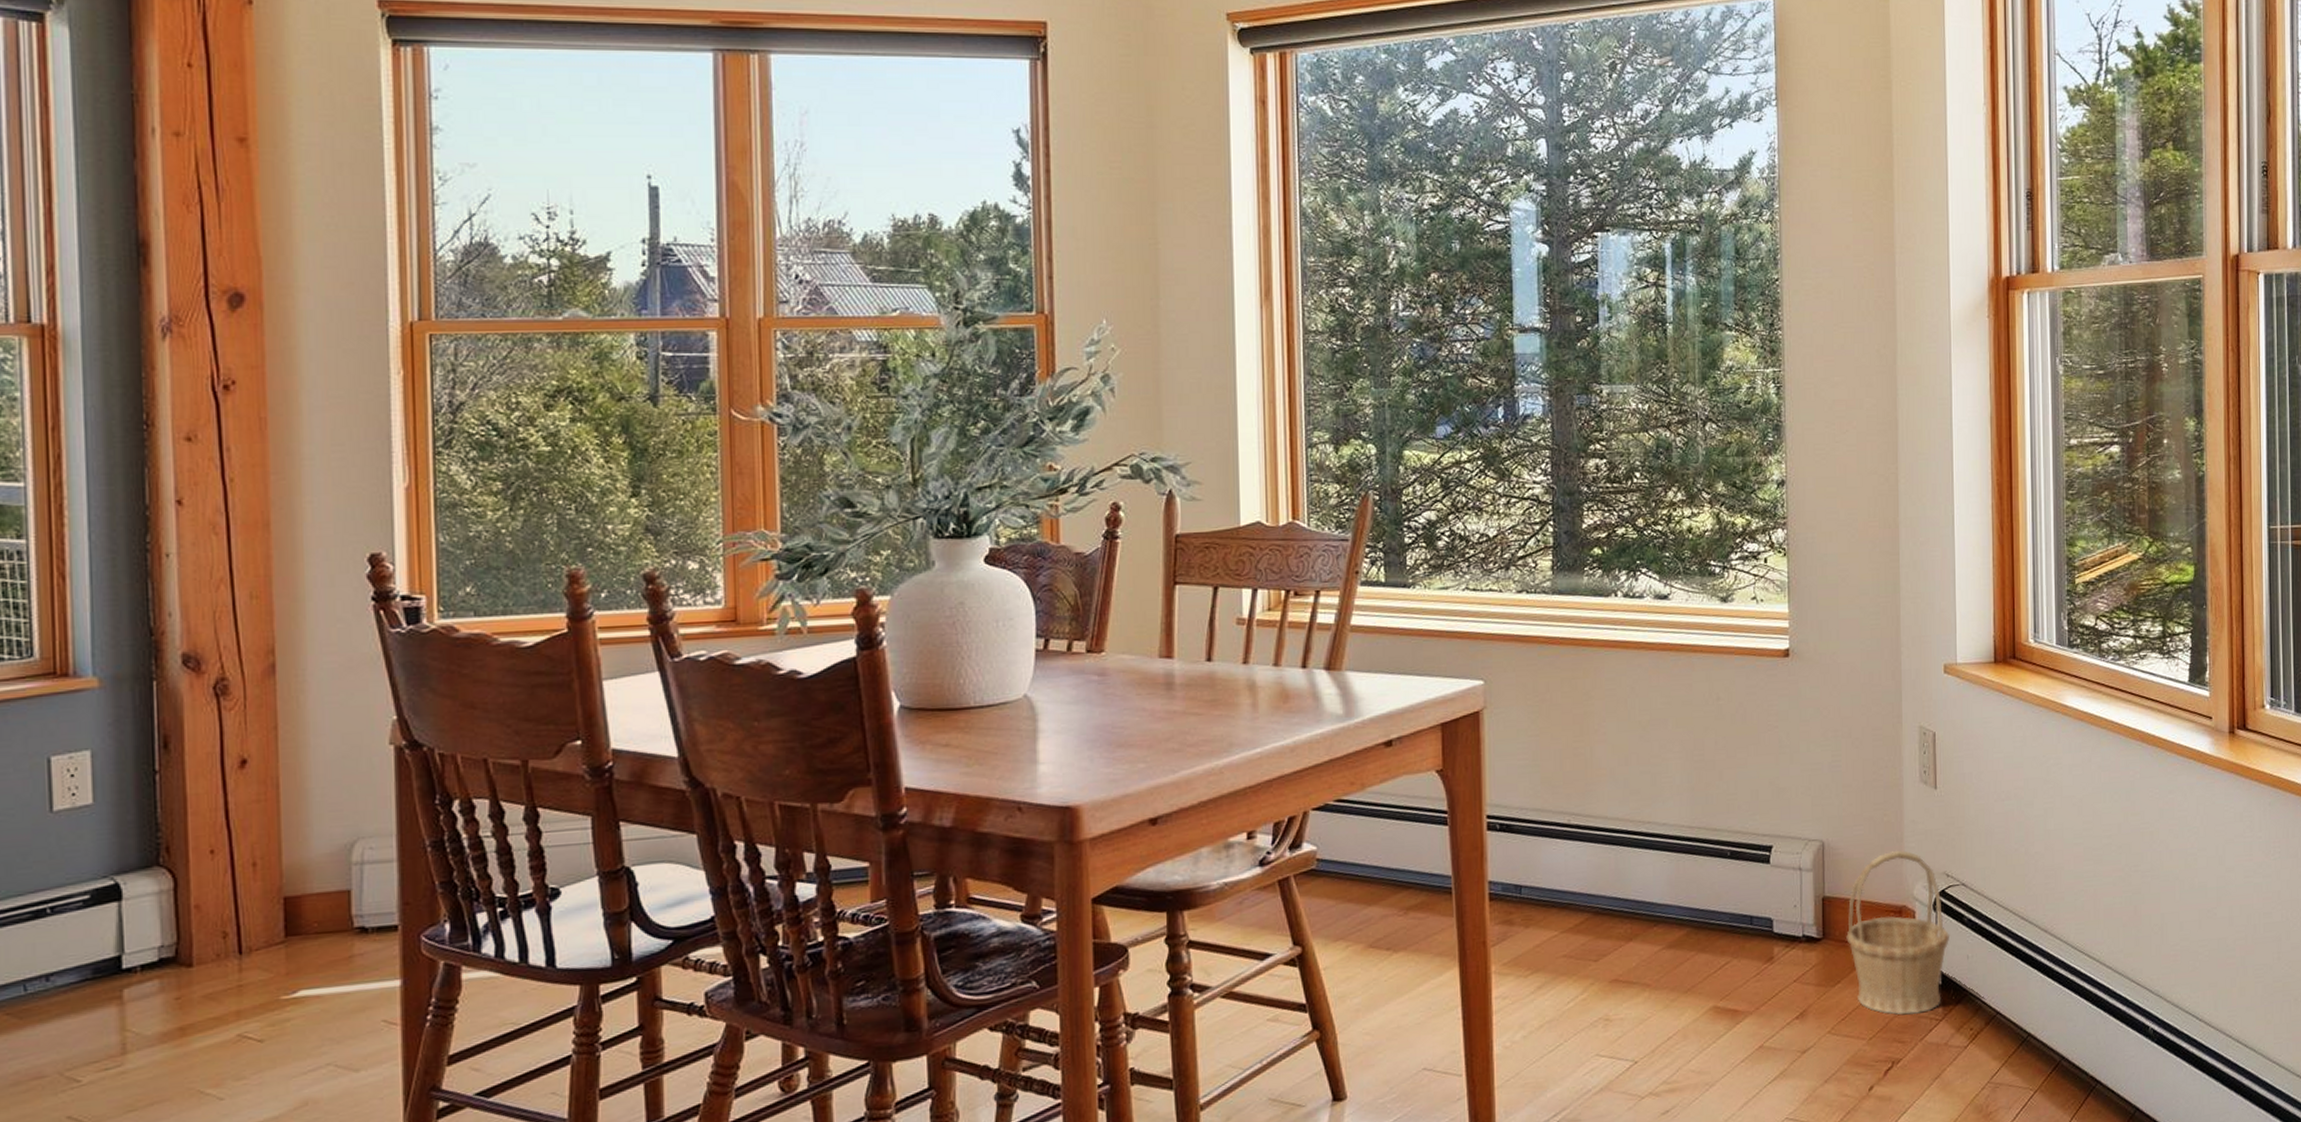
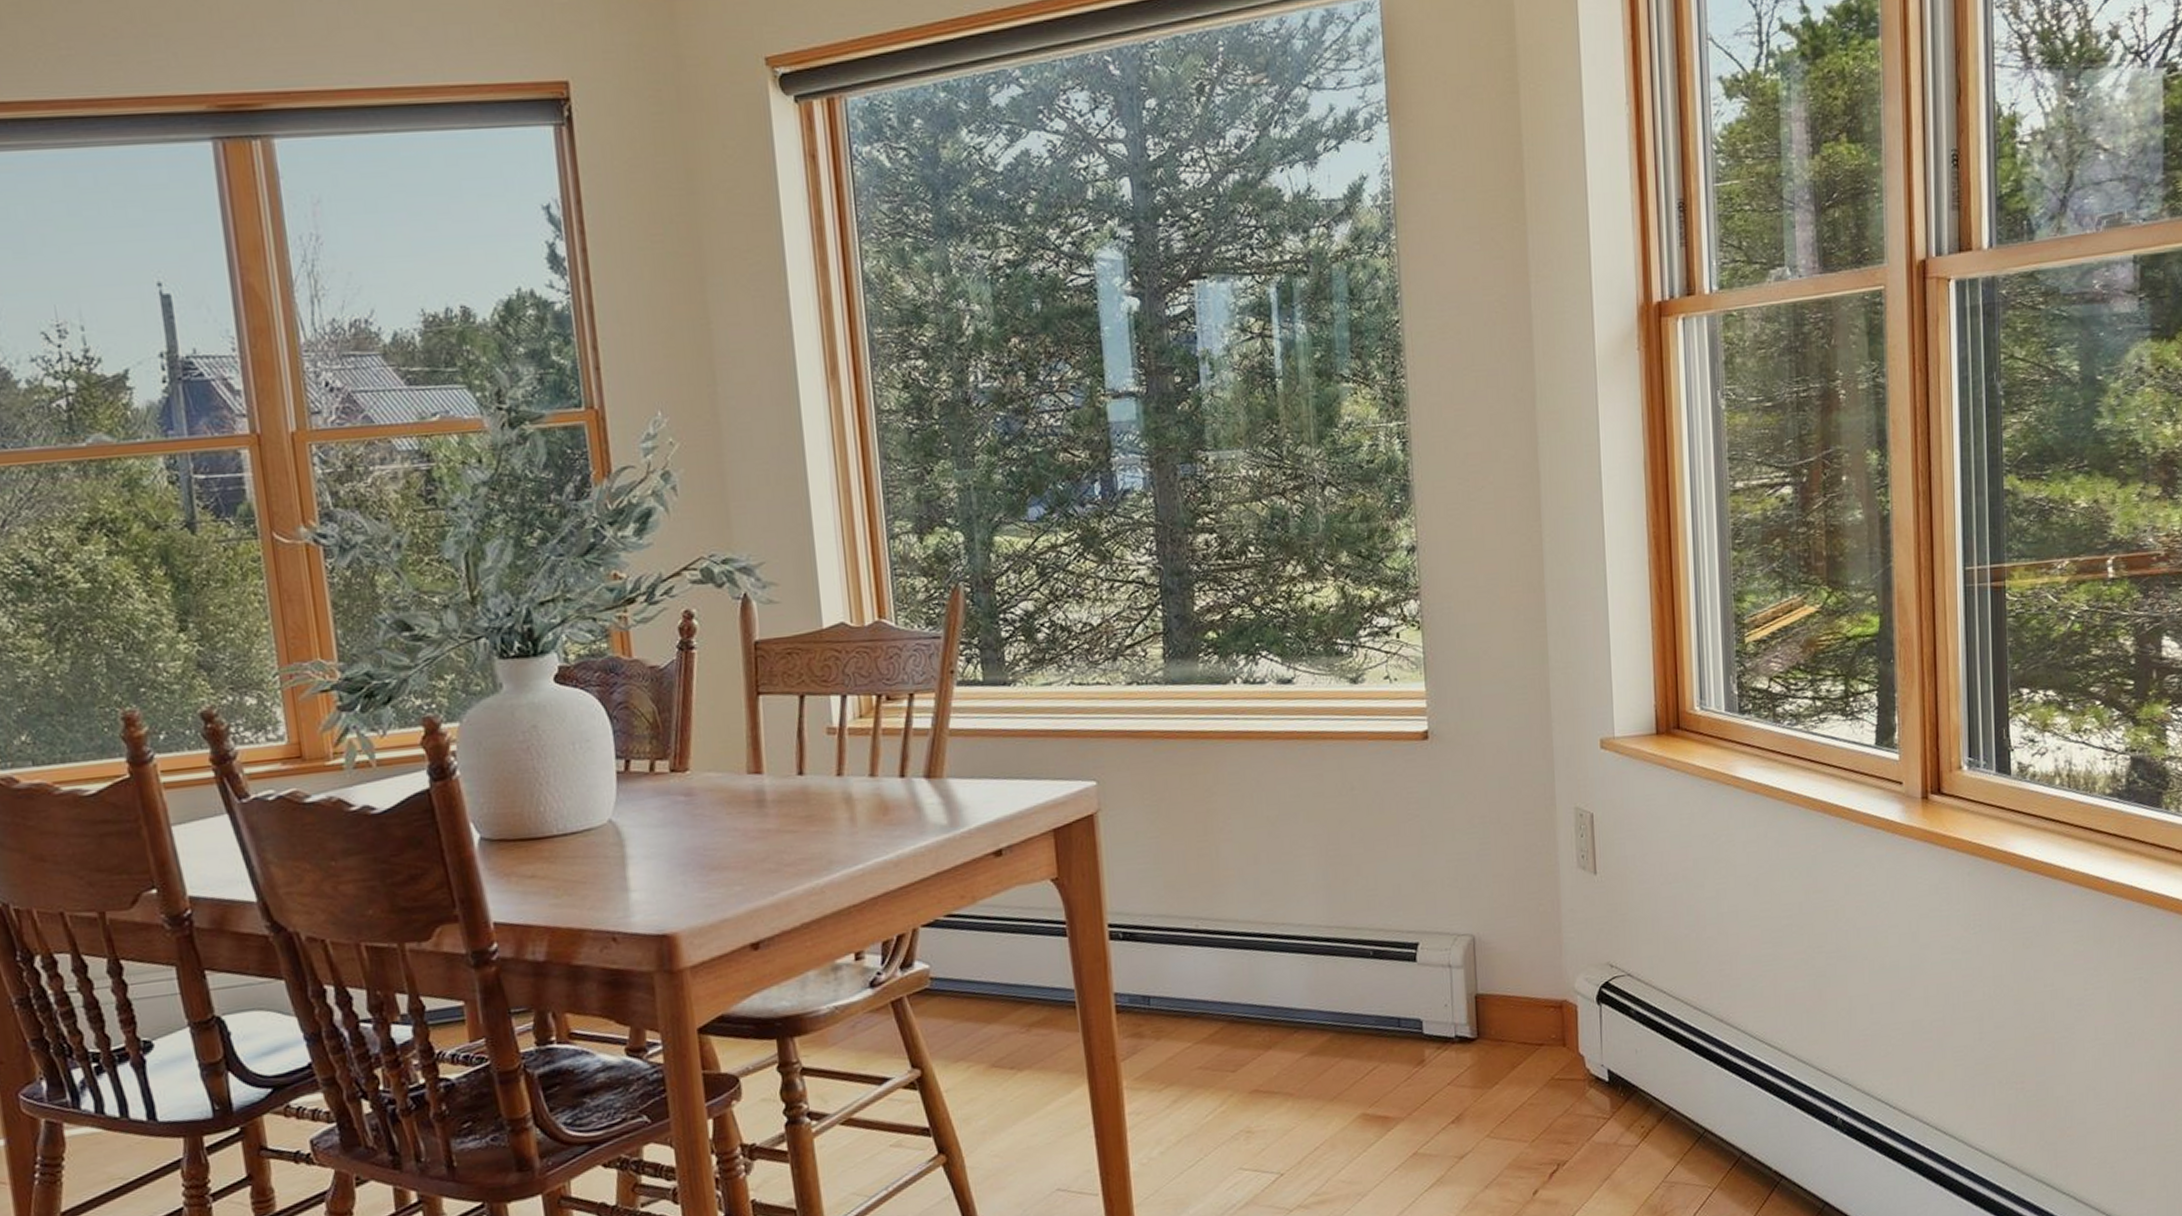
basket: present [1846,850,1950,1015] -> none [1503,941,1617,1115]

